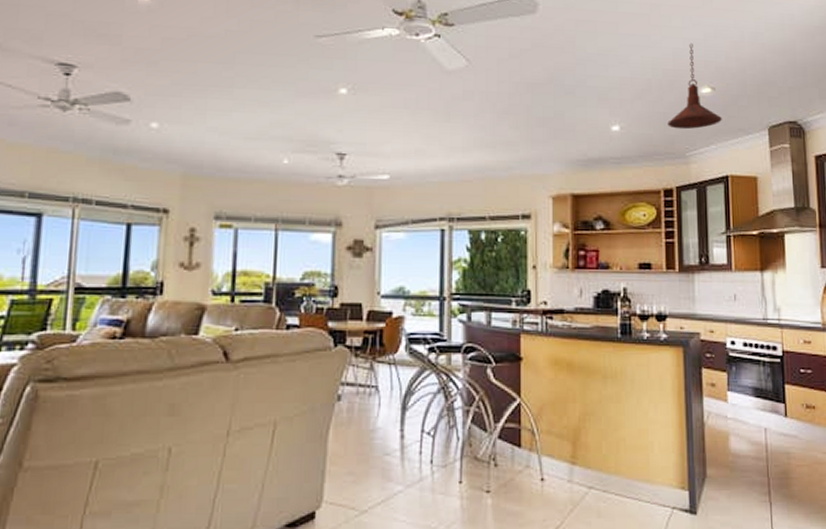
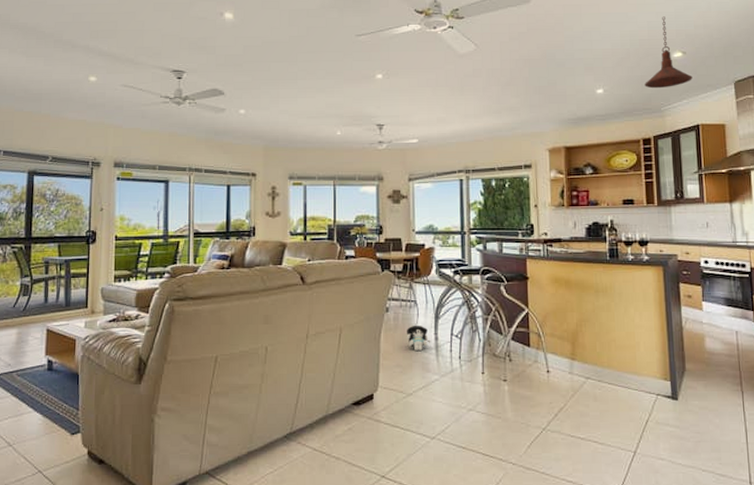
plush toy: none [362,418,395,453] -> present [406,325,431,351]

